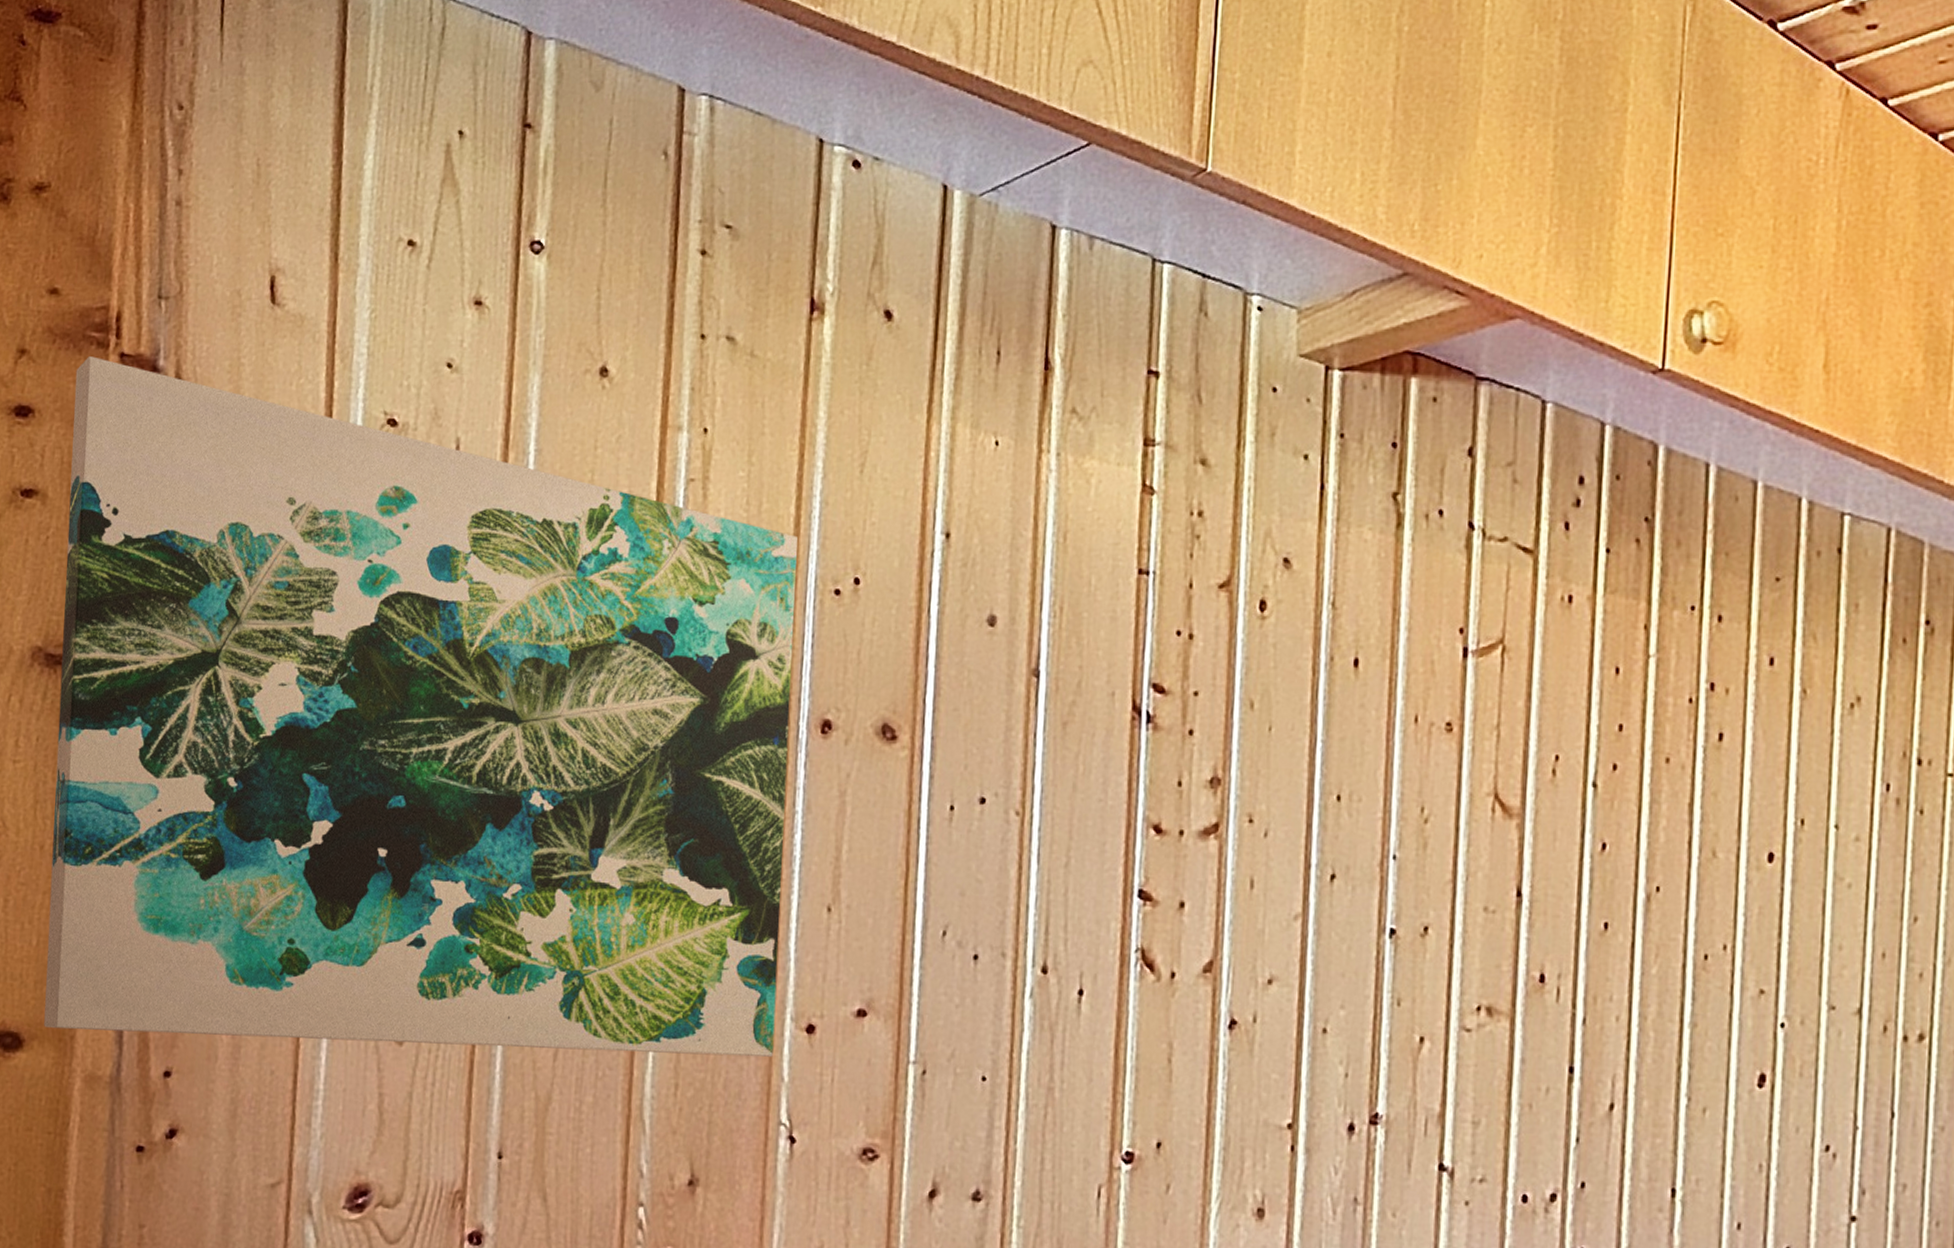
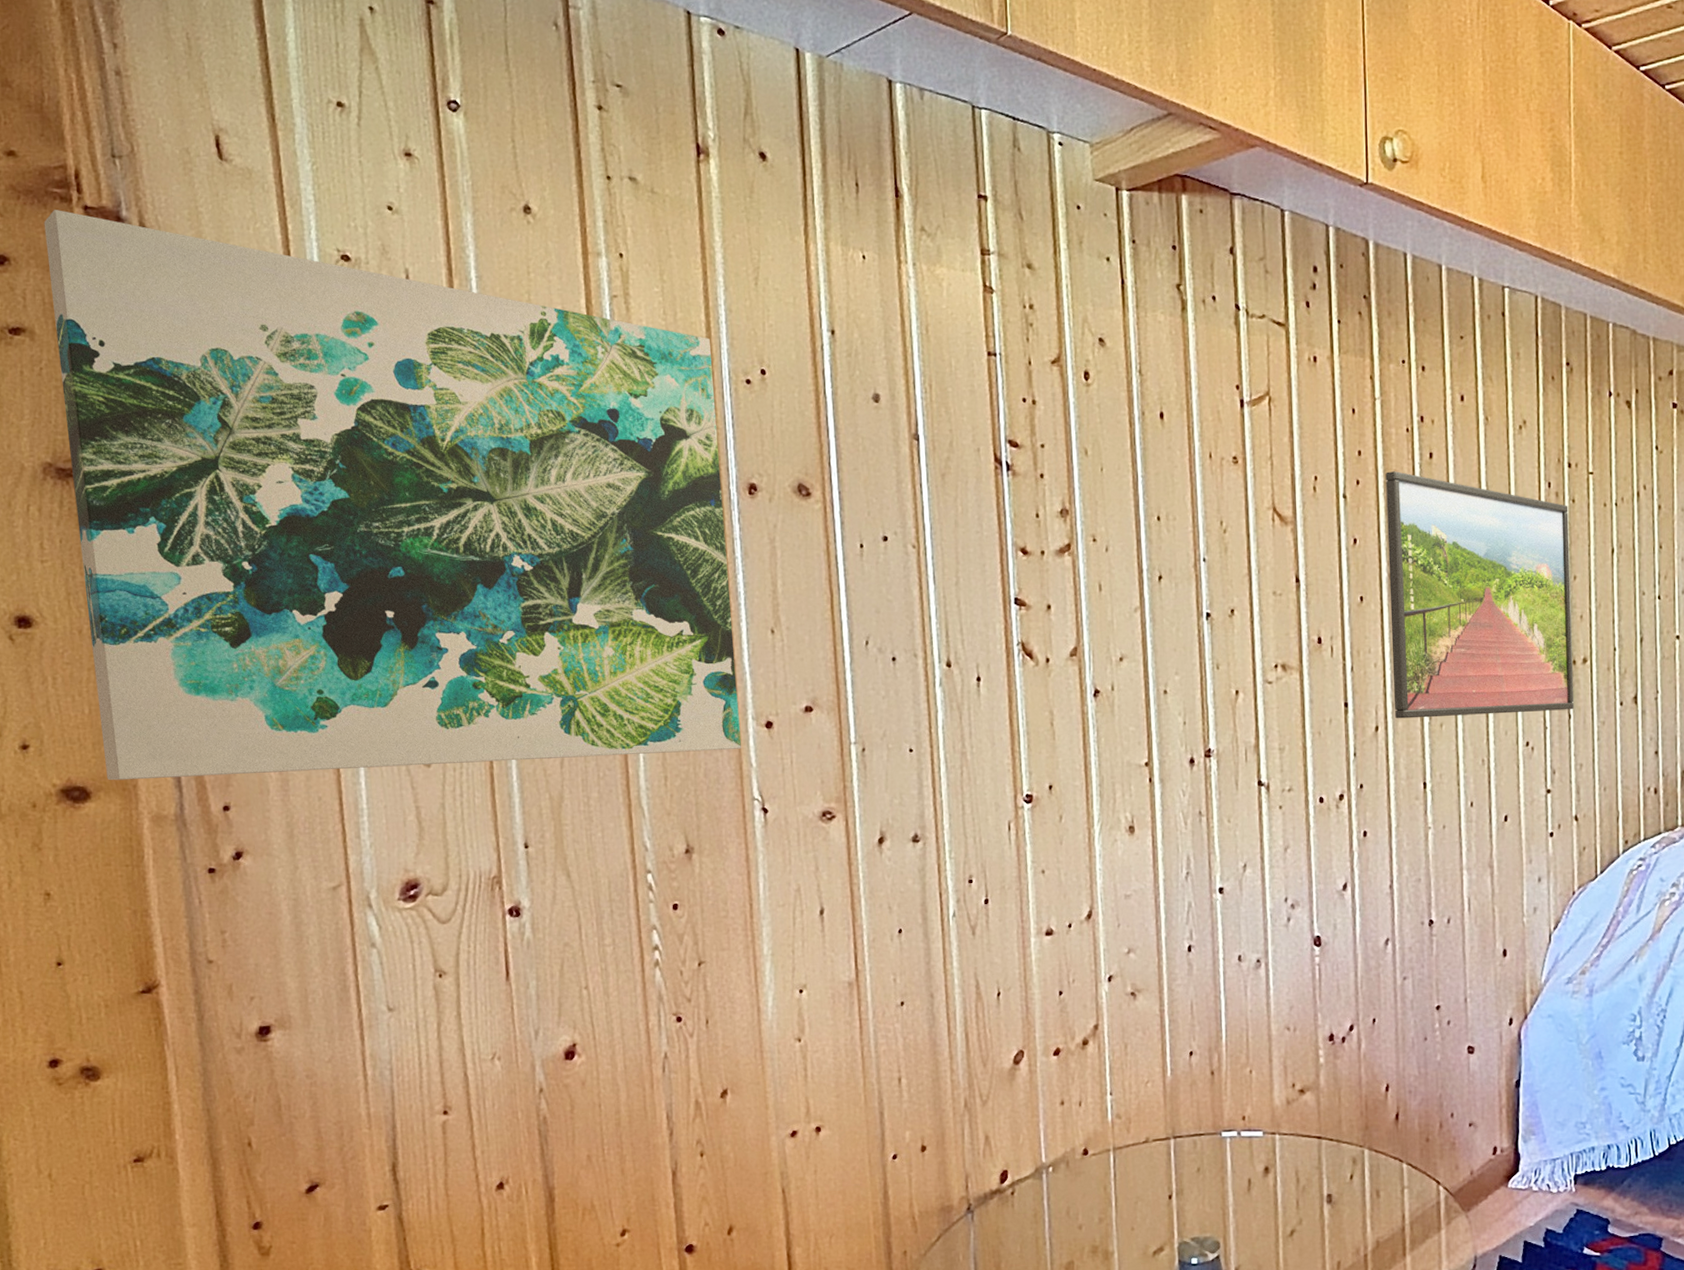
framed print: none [1638,755,1913,1106] -> present [1385,471,1575,719]

